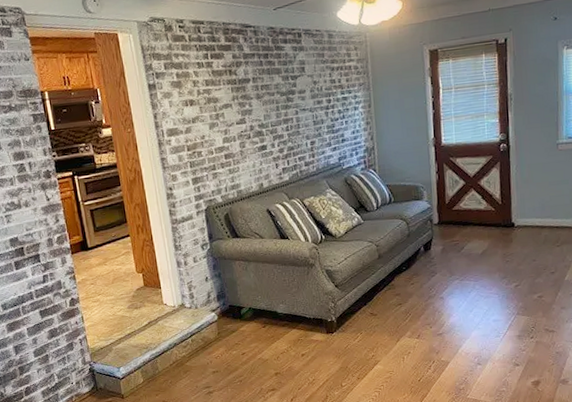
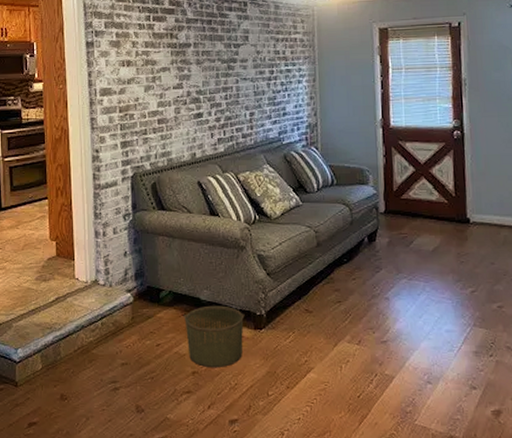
basket: none [263,316,318,368] -> present [183,305,245,367]

